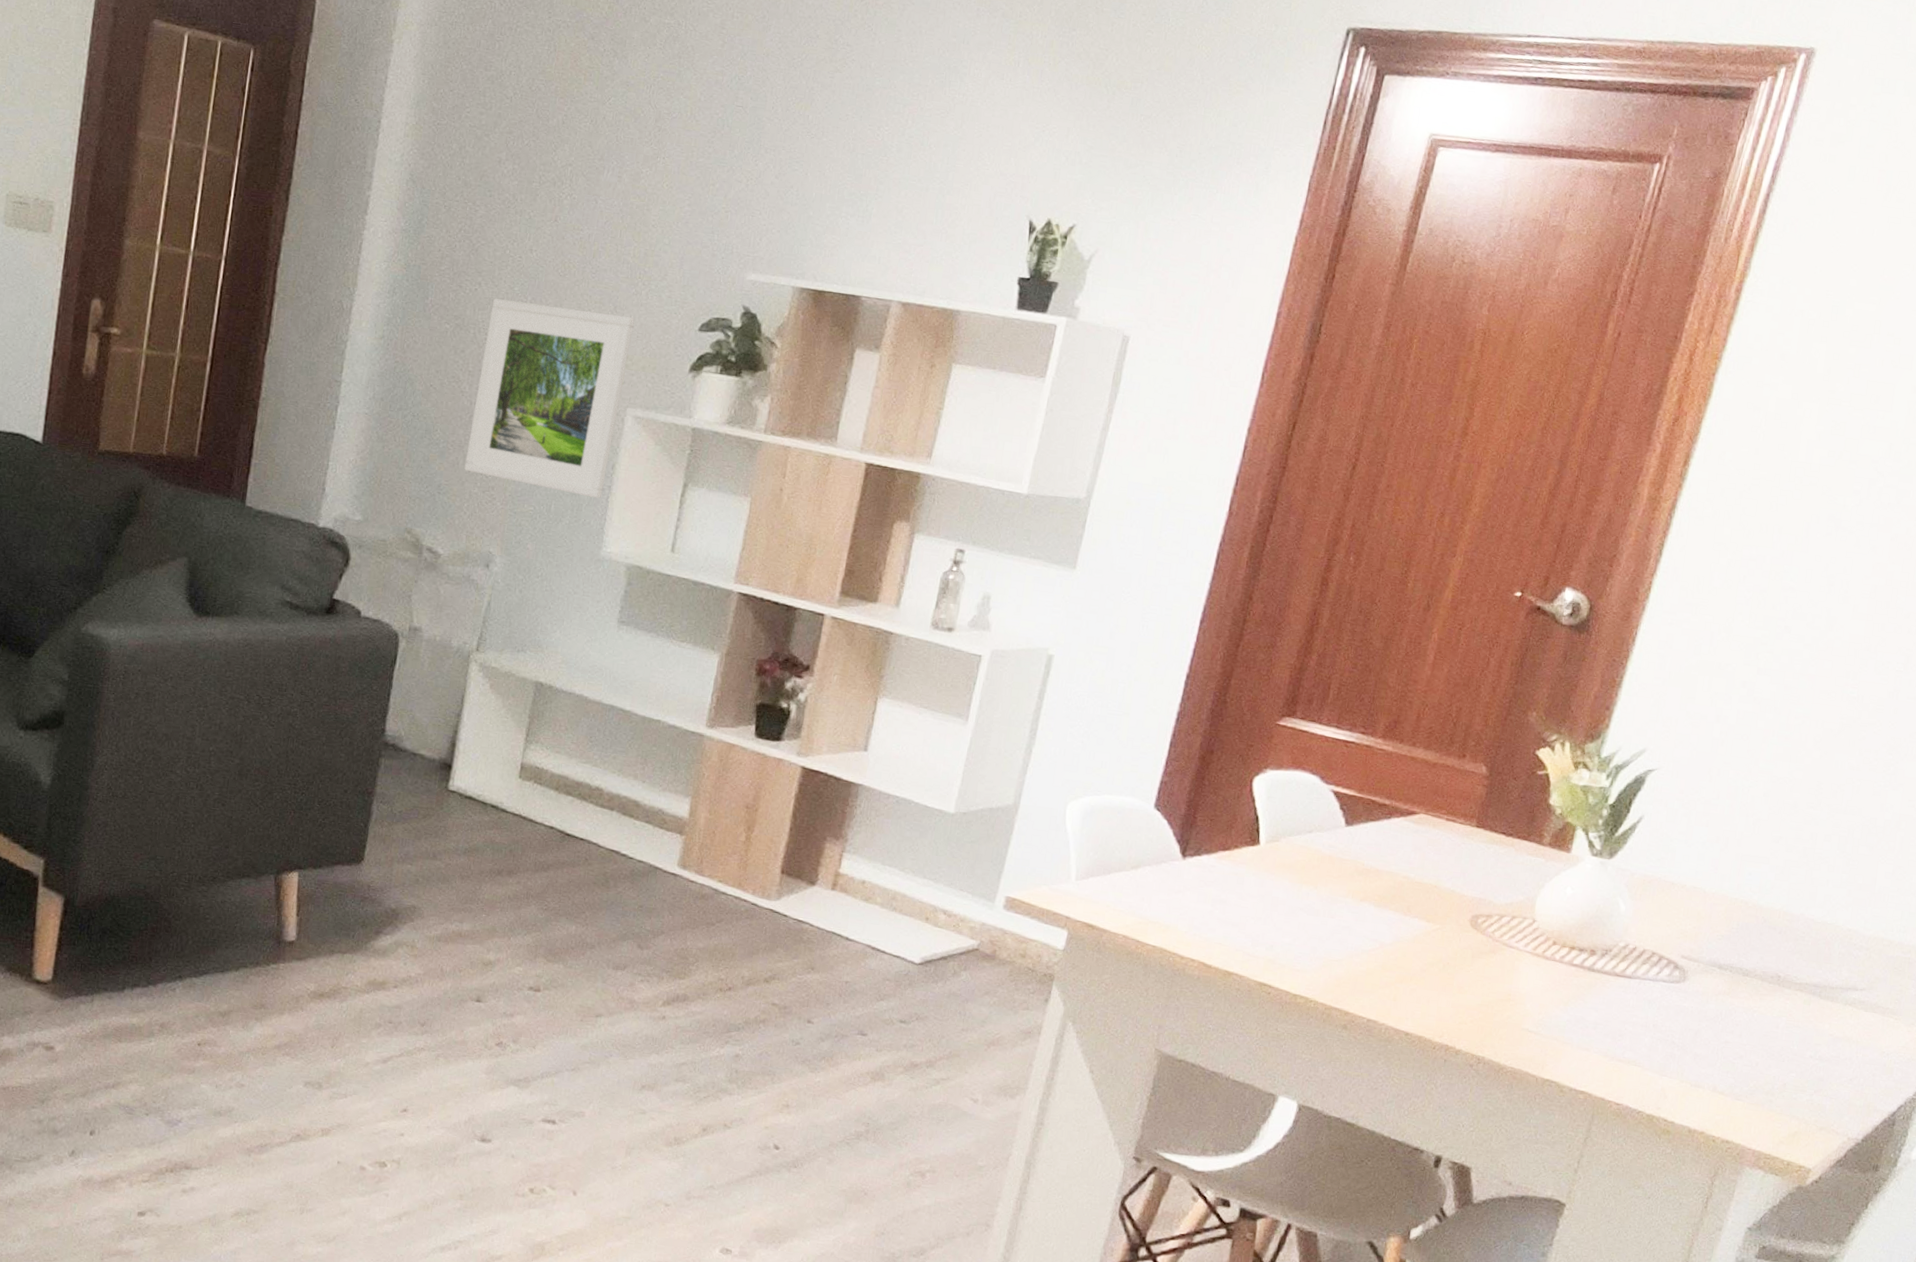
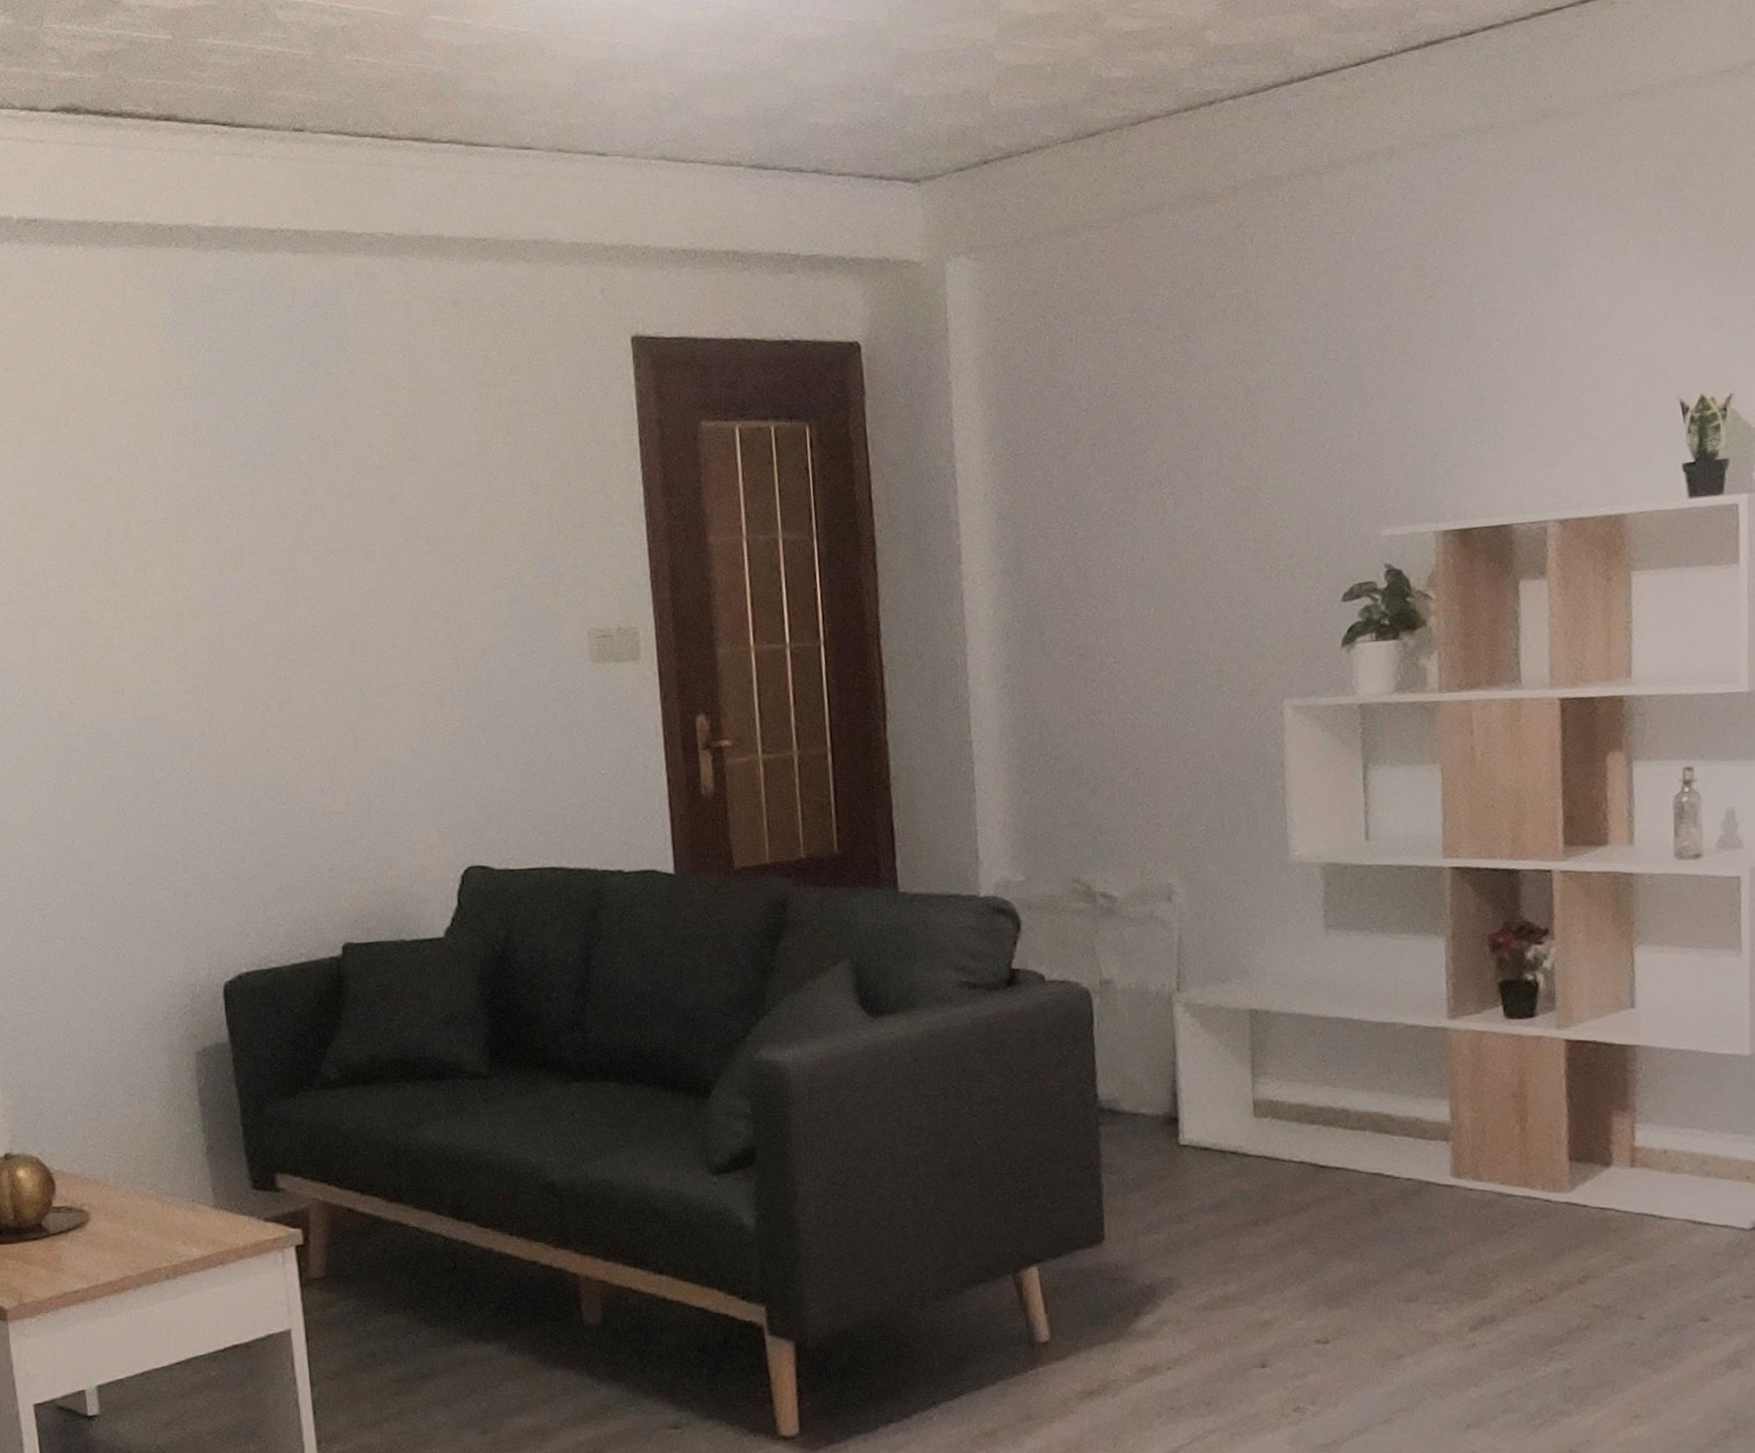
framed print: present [464,298,635,498] -> none [1113,604,1277,805]

